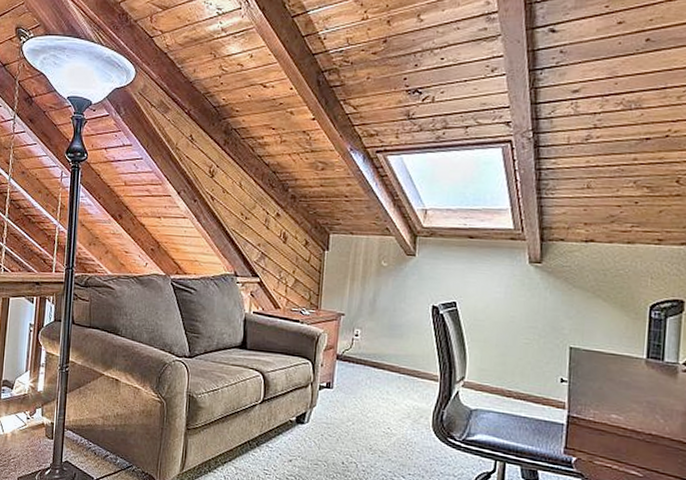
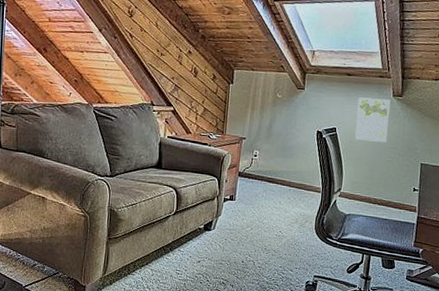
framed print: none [481,264,526,320] -> present [355,97,391,143]

